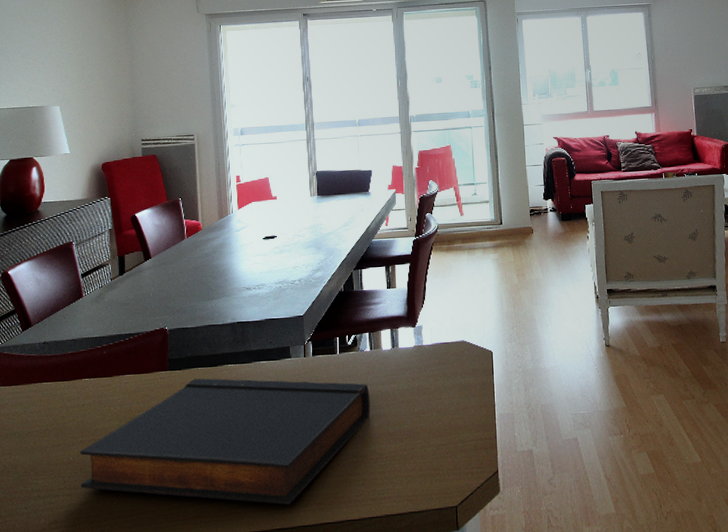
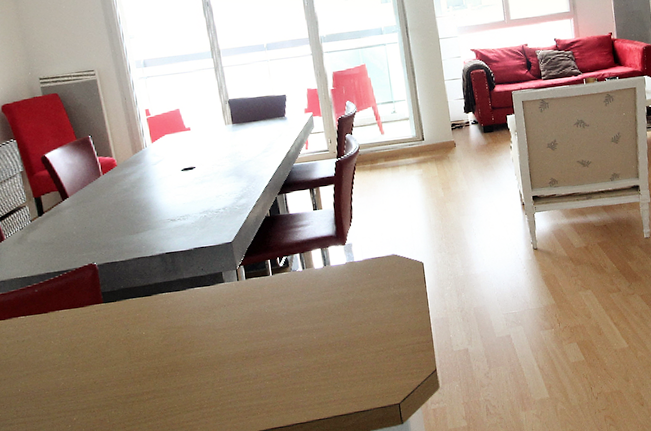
book: present [80,378,370,505] -> none [27,301,309,416]

